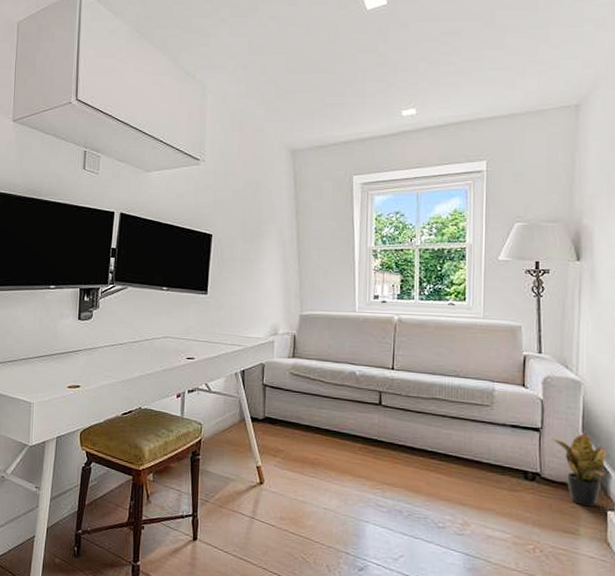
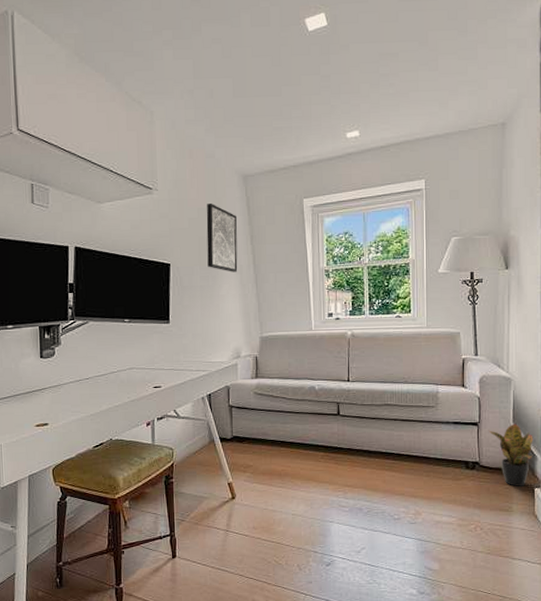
wall art: none [250,176,282,247] -> present [206,202,238,272]

